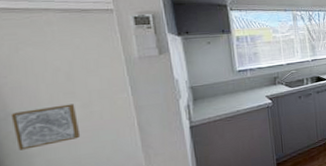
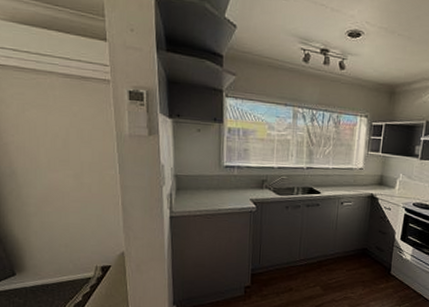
wall art: present [10,103,81,151] -> none [15,170,71,209]

